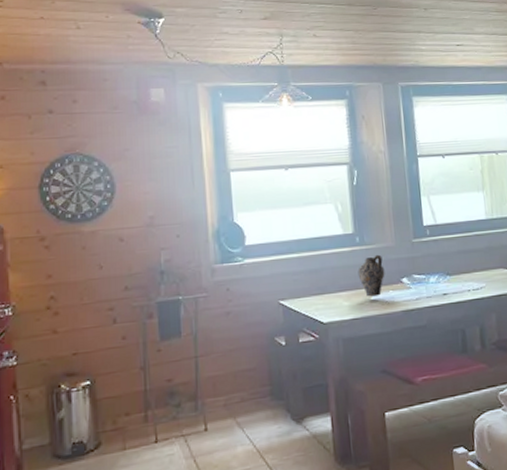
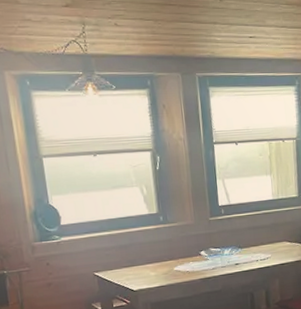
ceramic jug: present [358,254,385,297] -> none [162,231,186,268]

